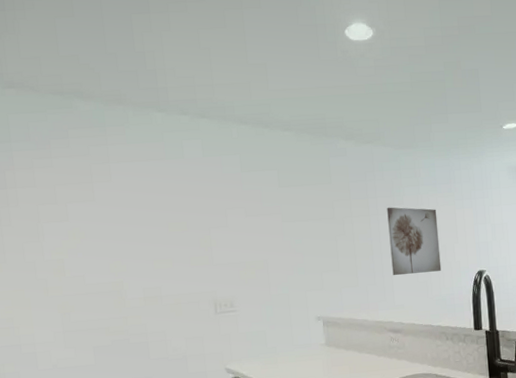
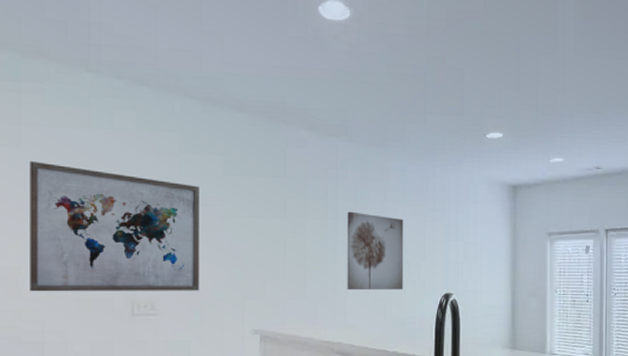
wall art: none [120,192,268,301] -> present [30,161,199,292]

